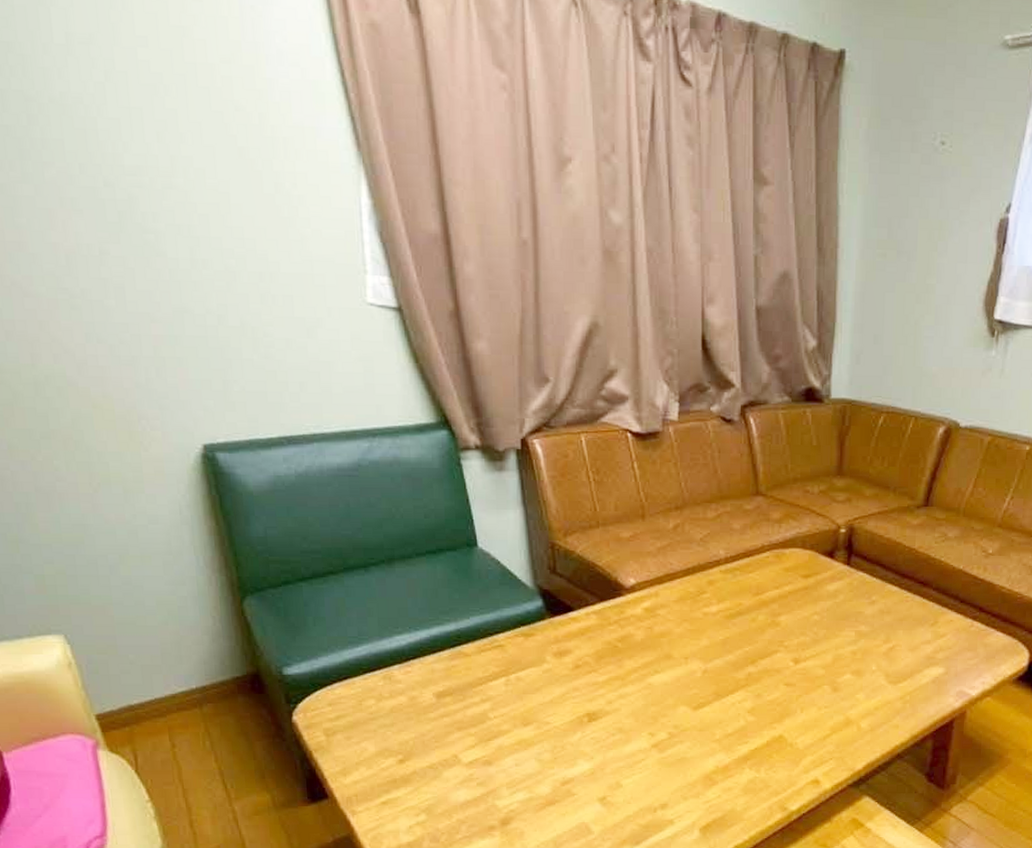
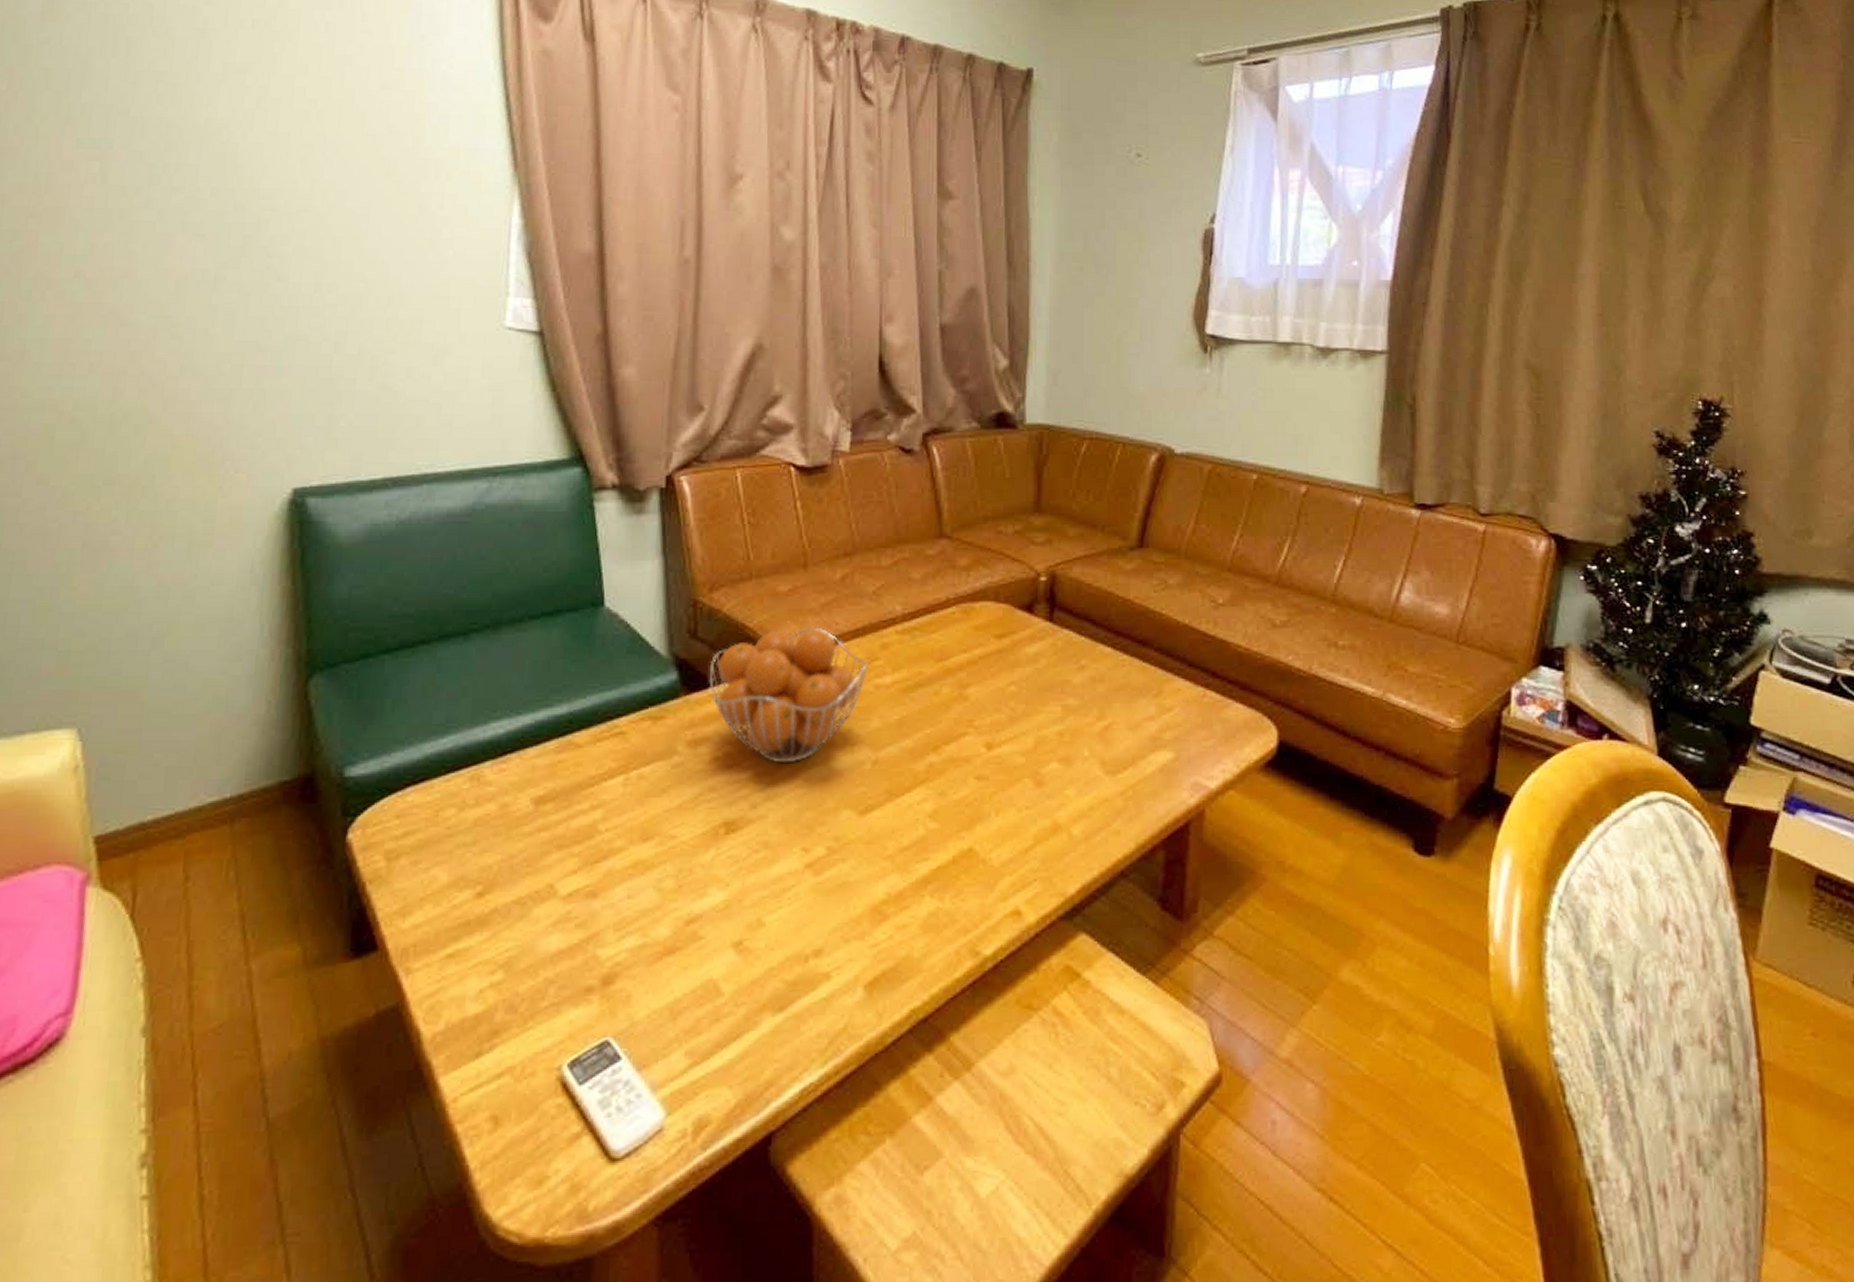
fruit basket: none [568,566,699,671] -> present [709,627,869,764]

